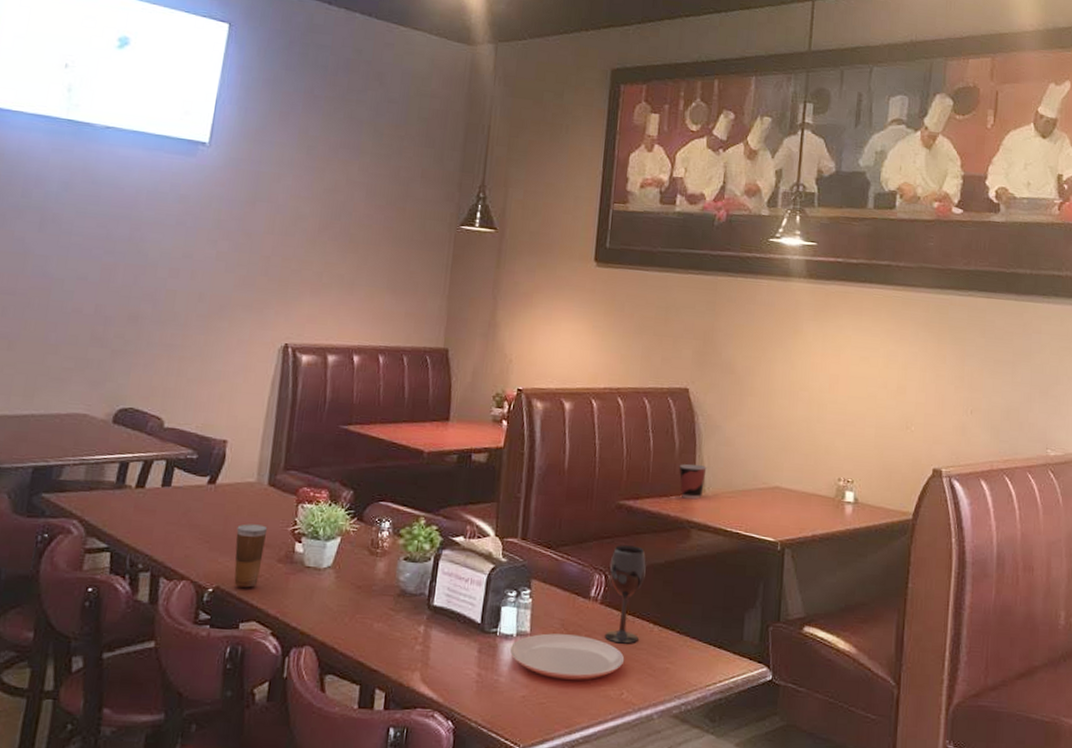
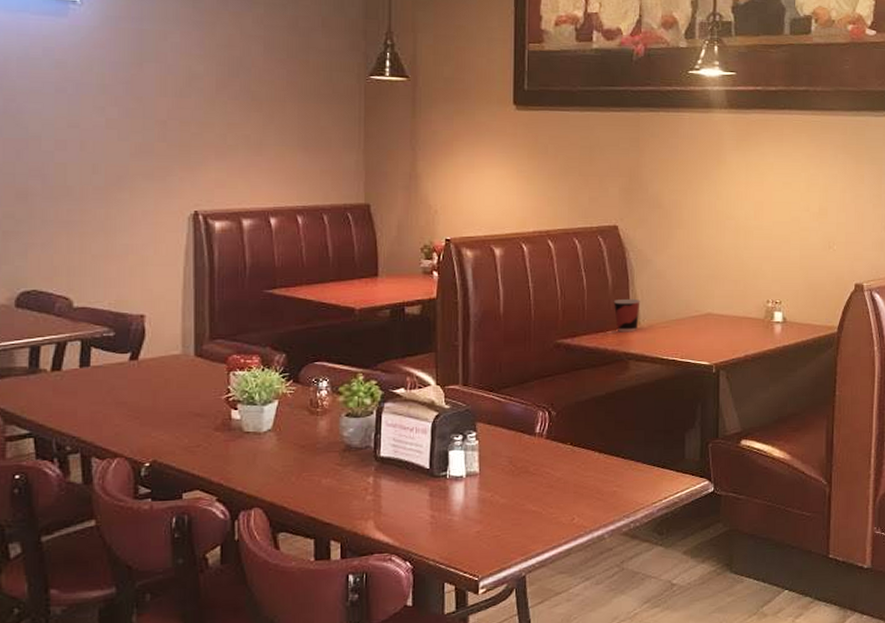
beverage cup: present [234,524,268,588] -> none [167,396,200,459]
plate: present [509,633,625,680] -> none [460,470,574,512]
wine glass: present [604,545,646,644] -> none [552,381,588,474]

